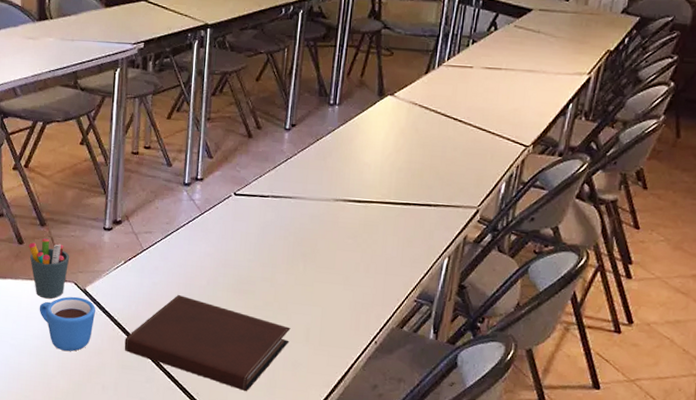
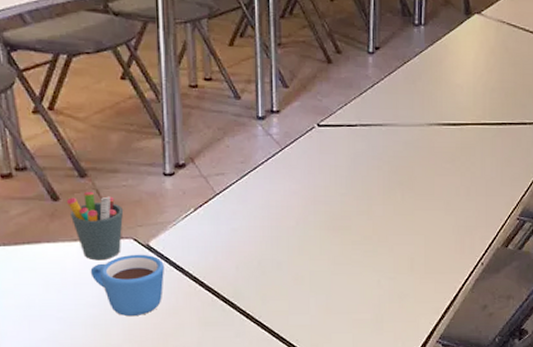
notebook: present [124,294,291,391] -> none [204,238,393,330]

